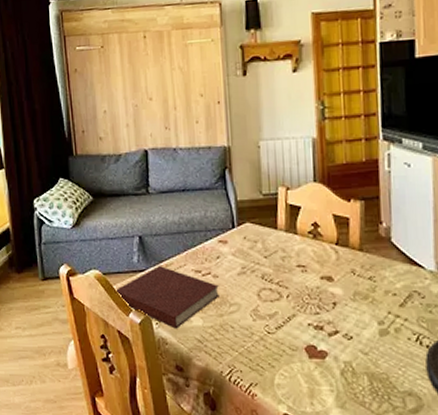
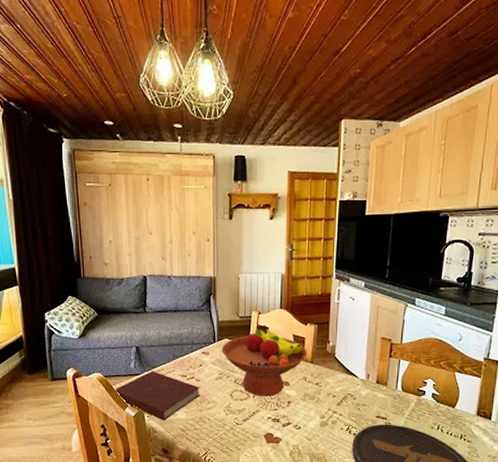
fruit bowl: none [243,203,355,296] -> present [221,324,308,397]

